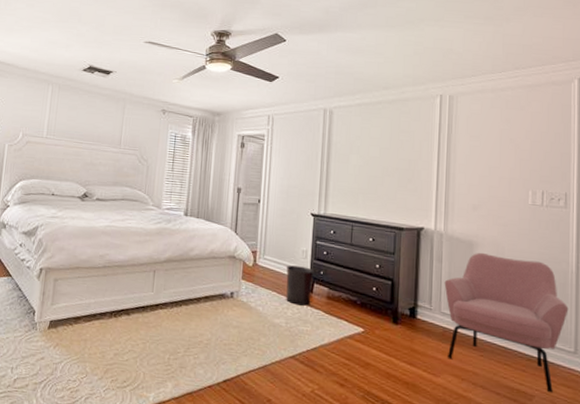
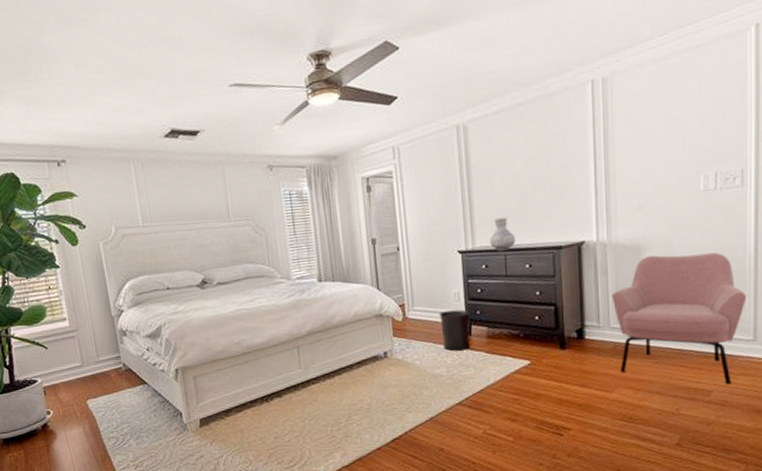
vase: none [340,192,364,222] -> present [490,217,516,251]

